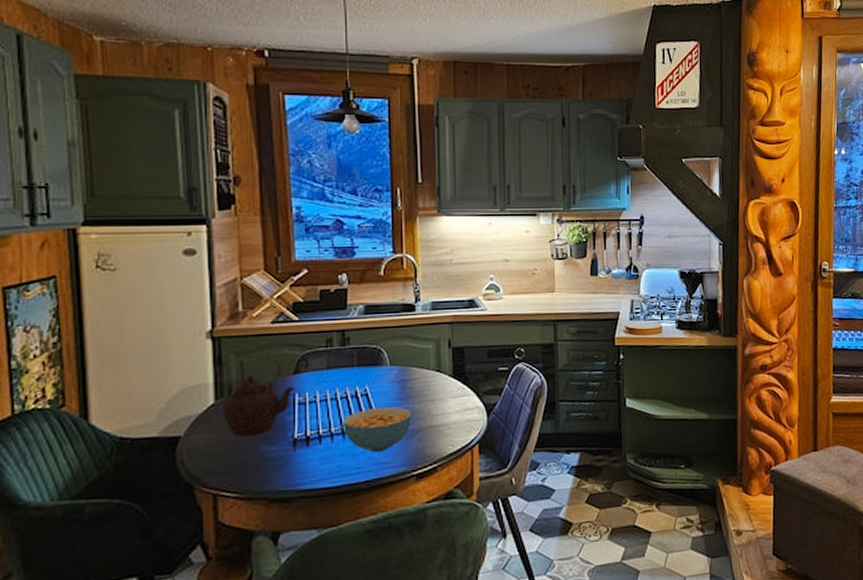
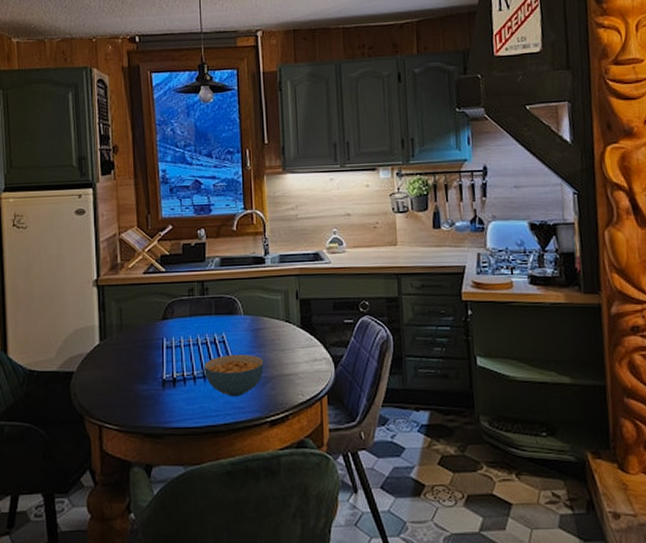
teapot: present [217,354,295,436] -> none [101,301,163,374]

